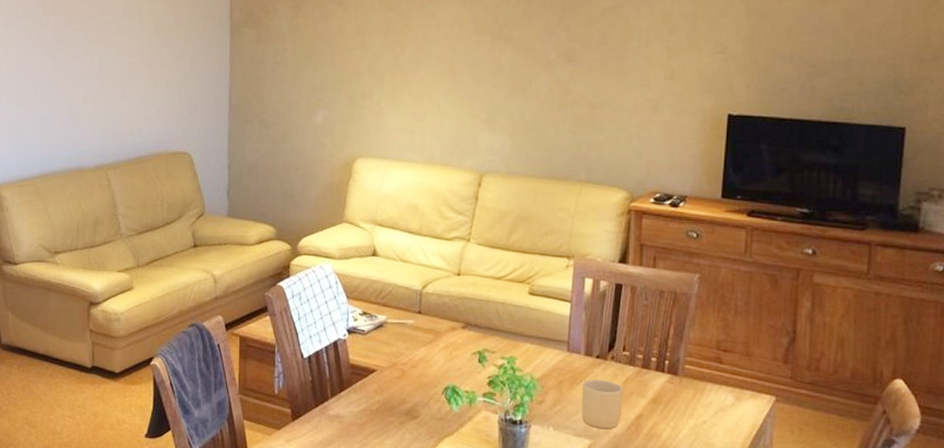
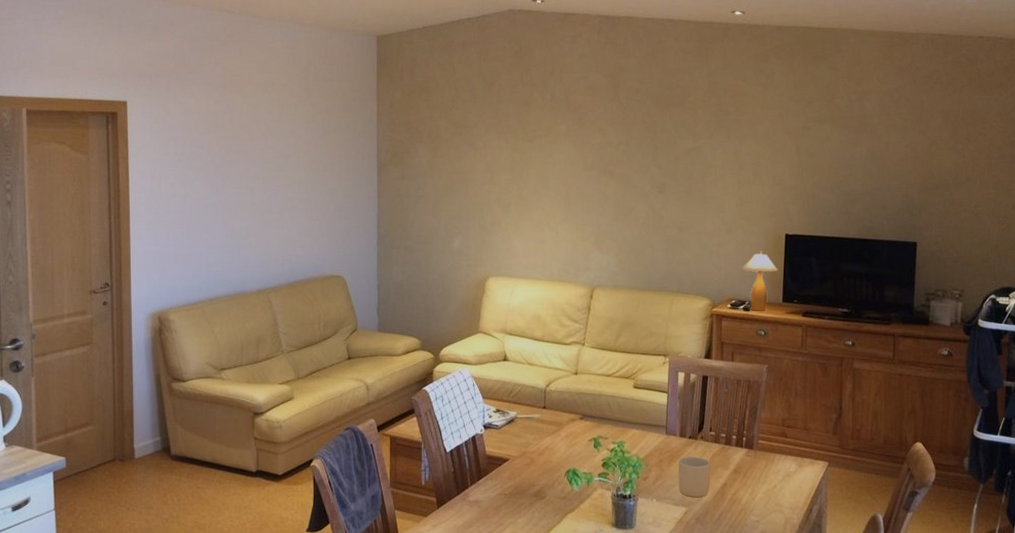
table lamp: none [671,134,717,209] -> present [743,250,778,312]

